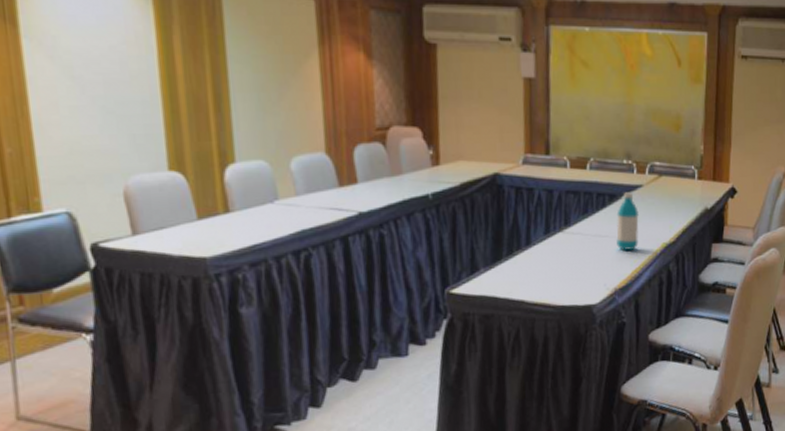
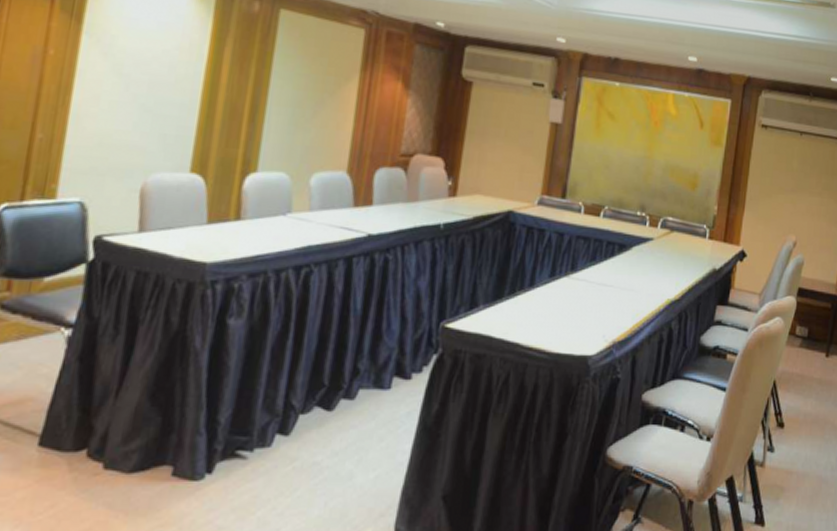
water bottle: present [616,192,639,251] -> none [620,244,647,304]

